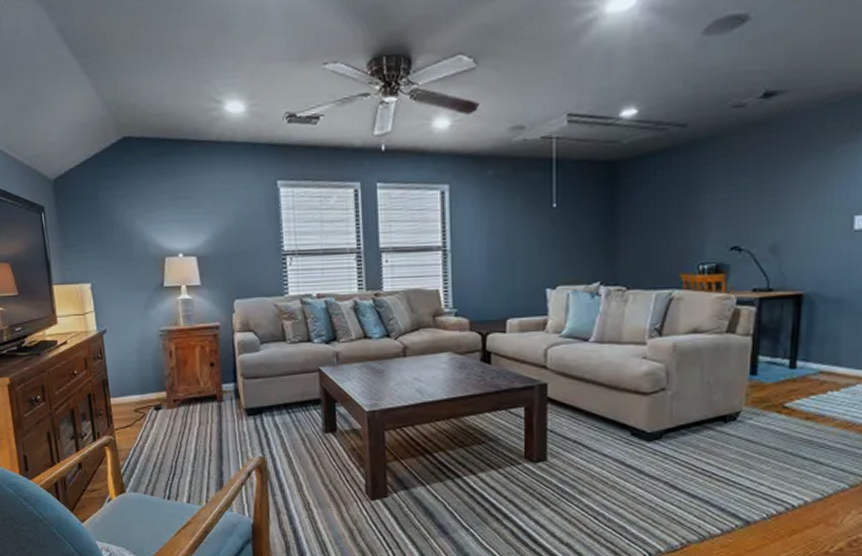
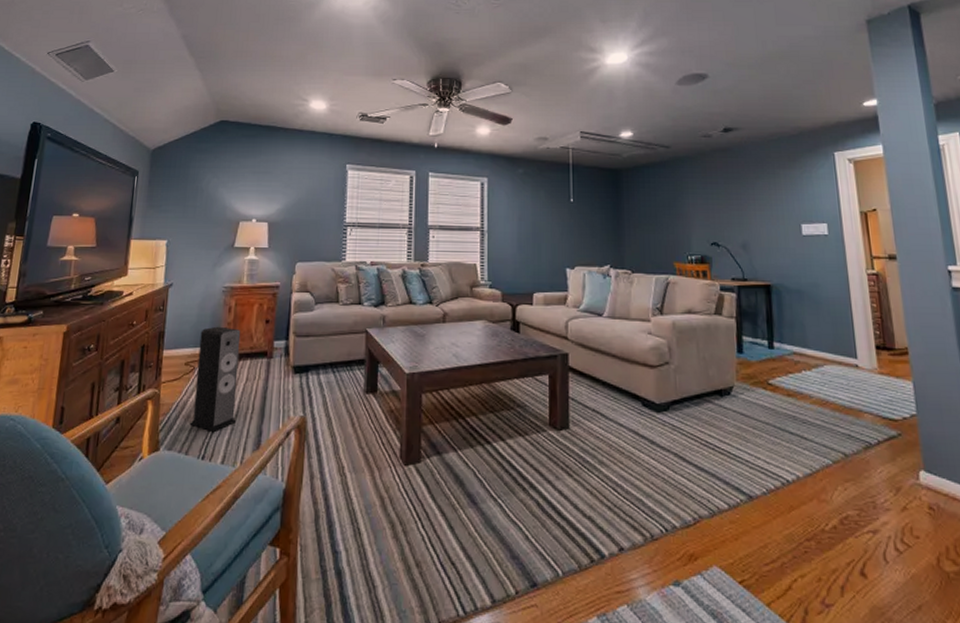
speaker: none [144,371,195,475] -> present [189,326,241,433]

